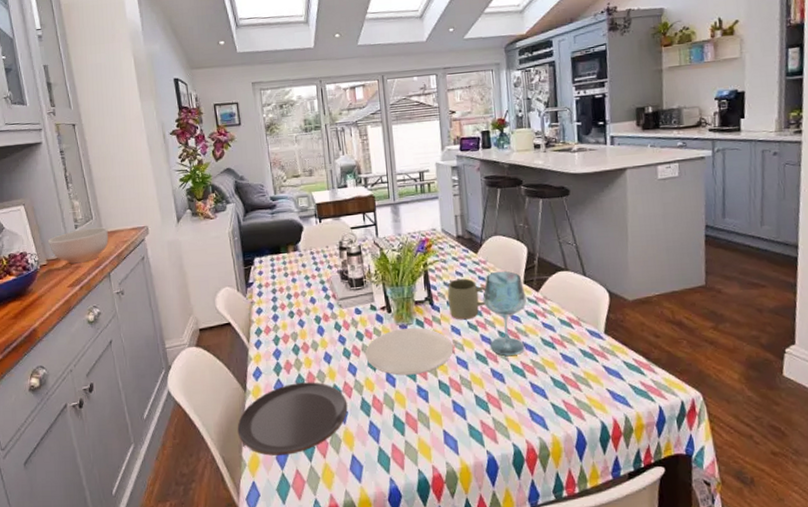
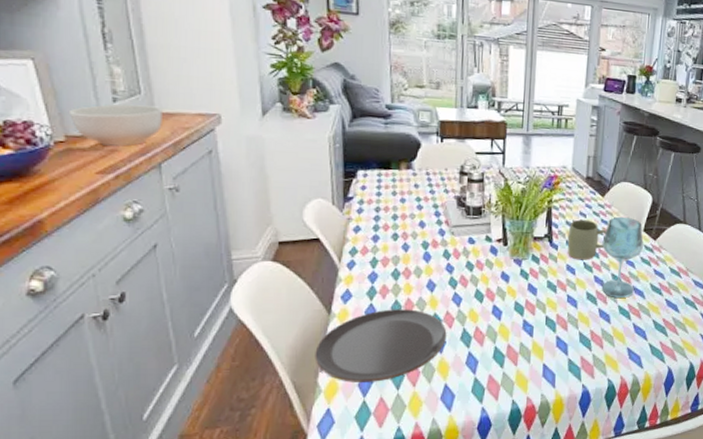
plate: present [364,328,454,376] -> none [472,263,566,309]

